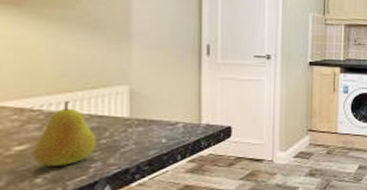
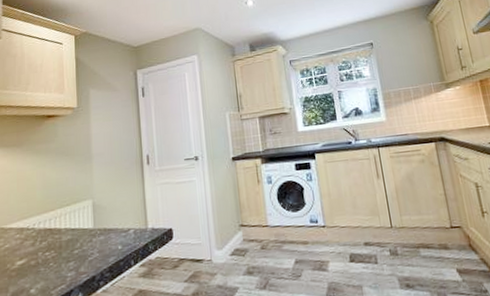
fruit: present [33,100,97,166] -> none [29,218,72,278]

